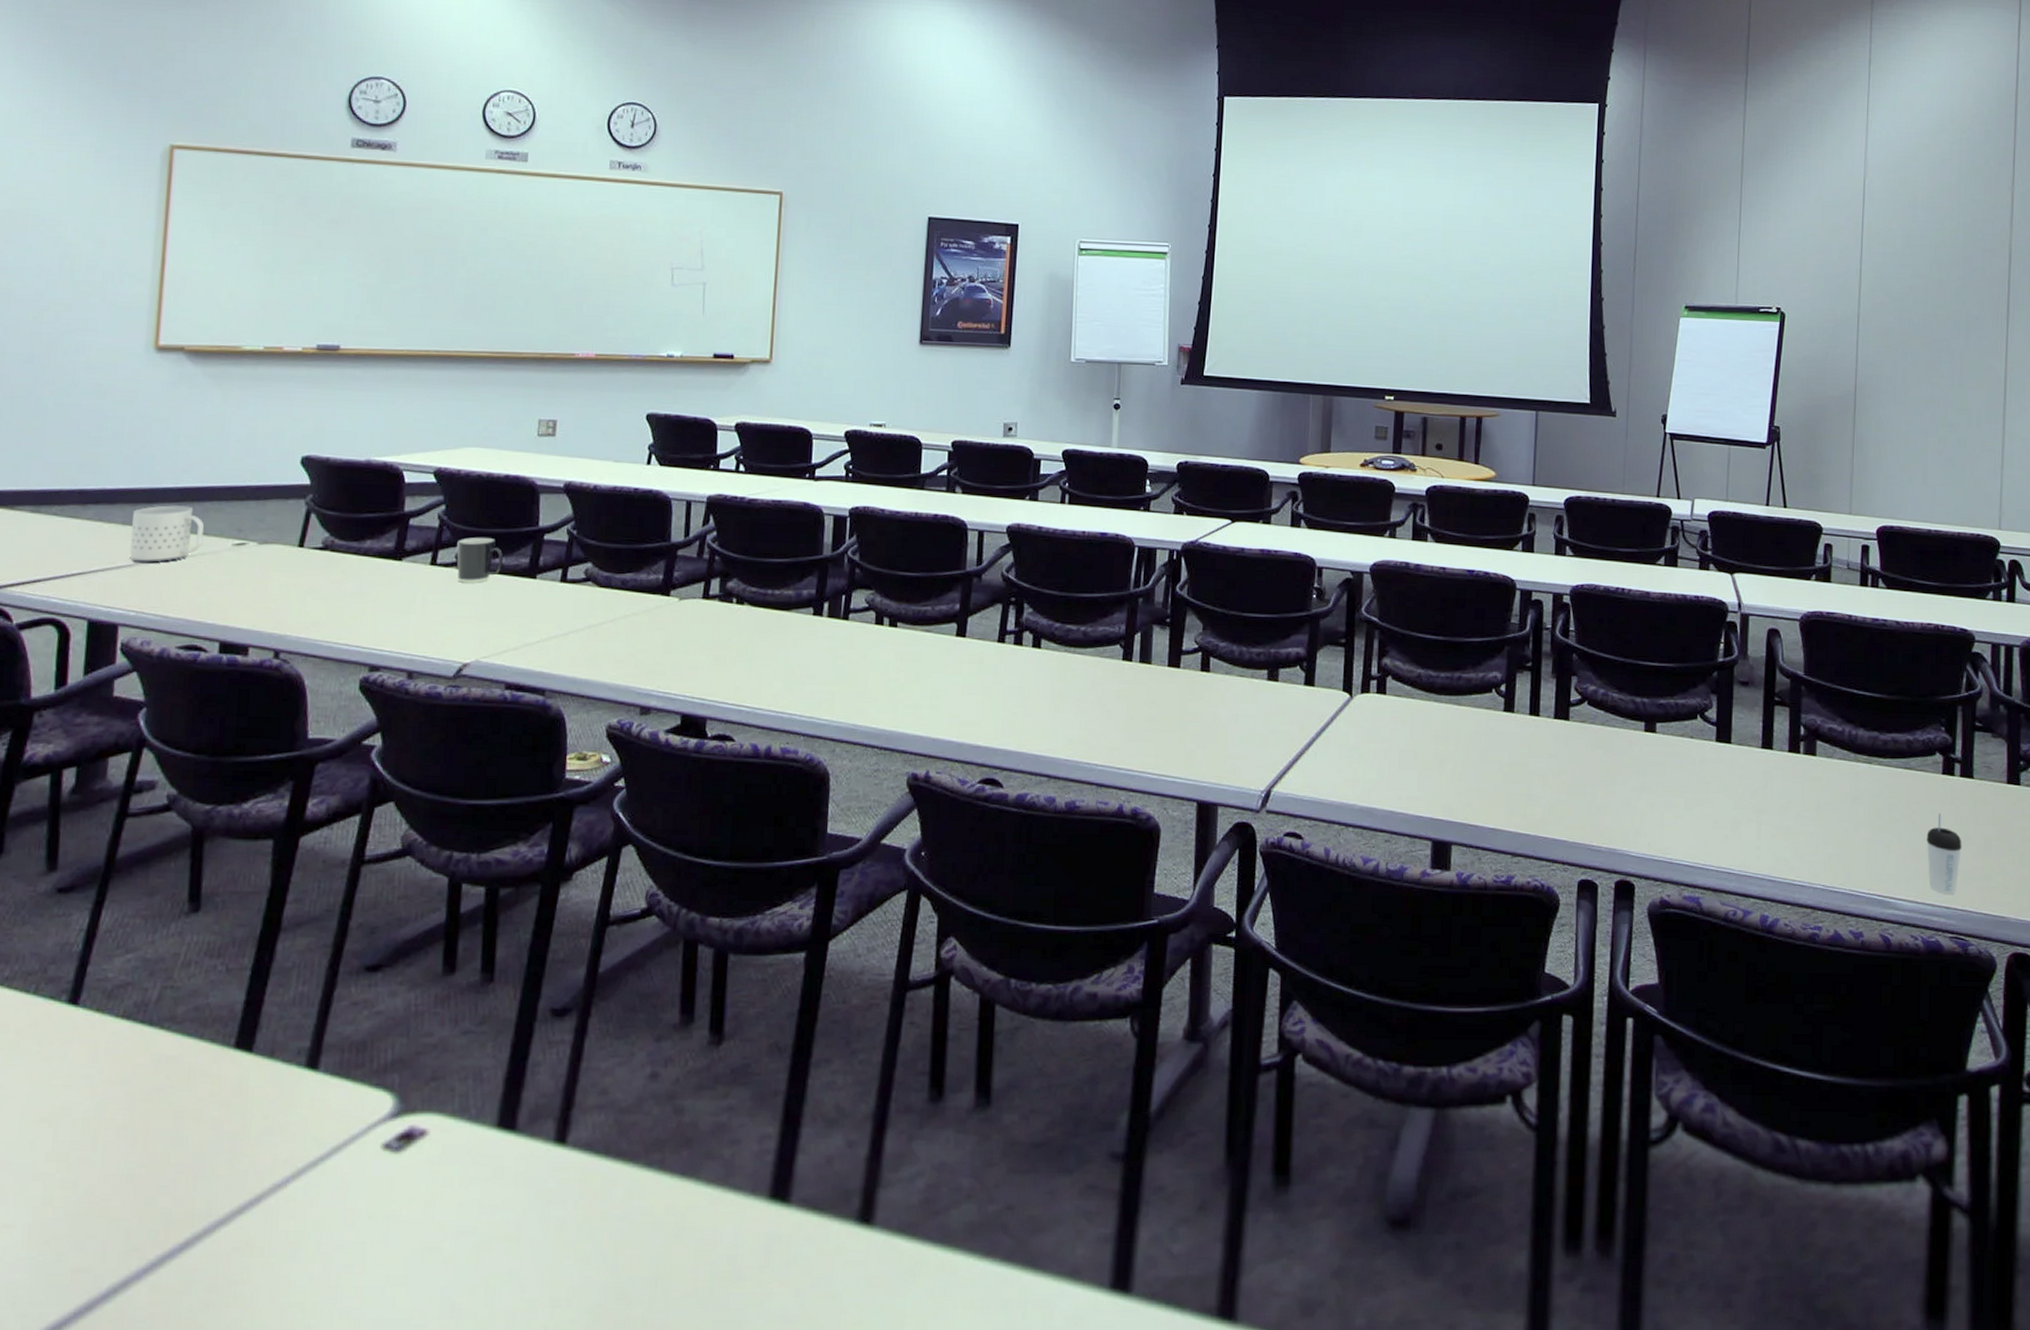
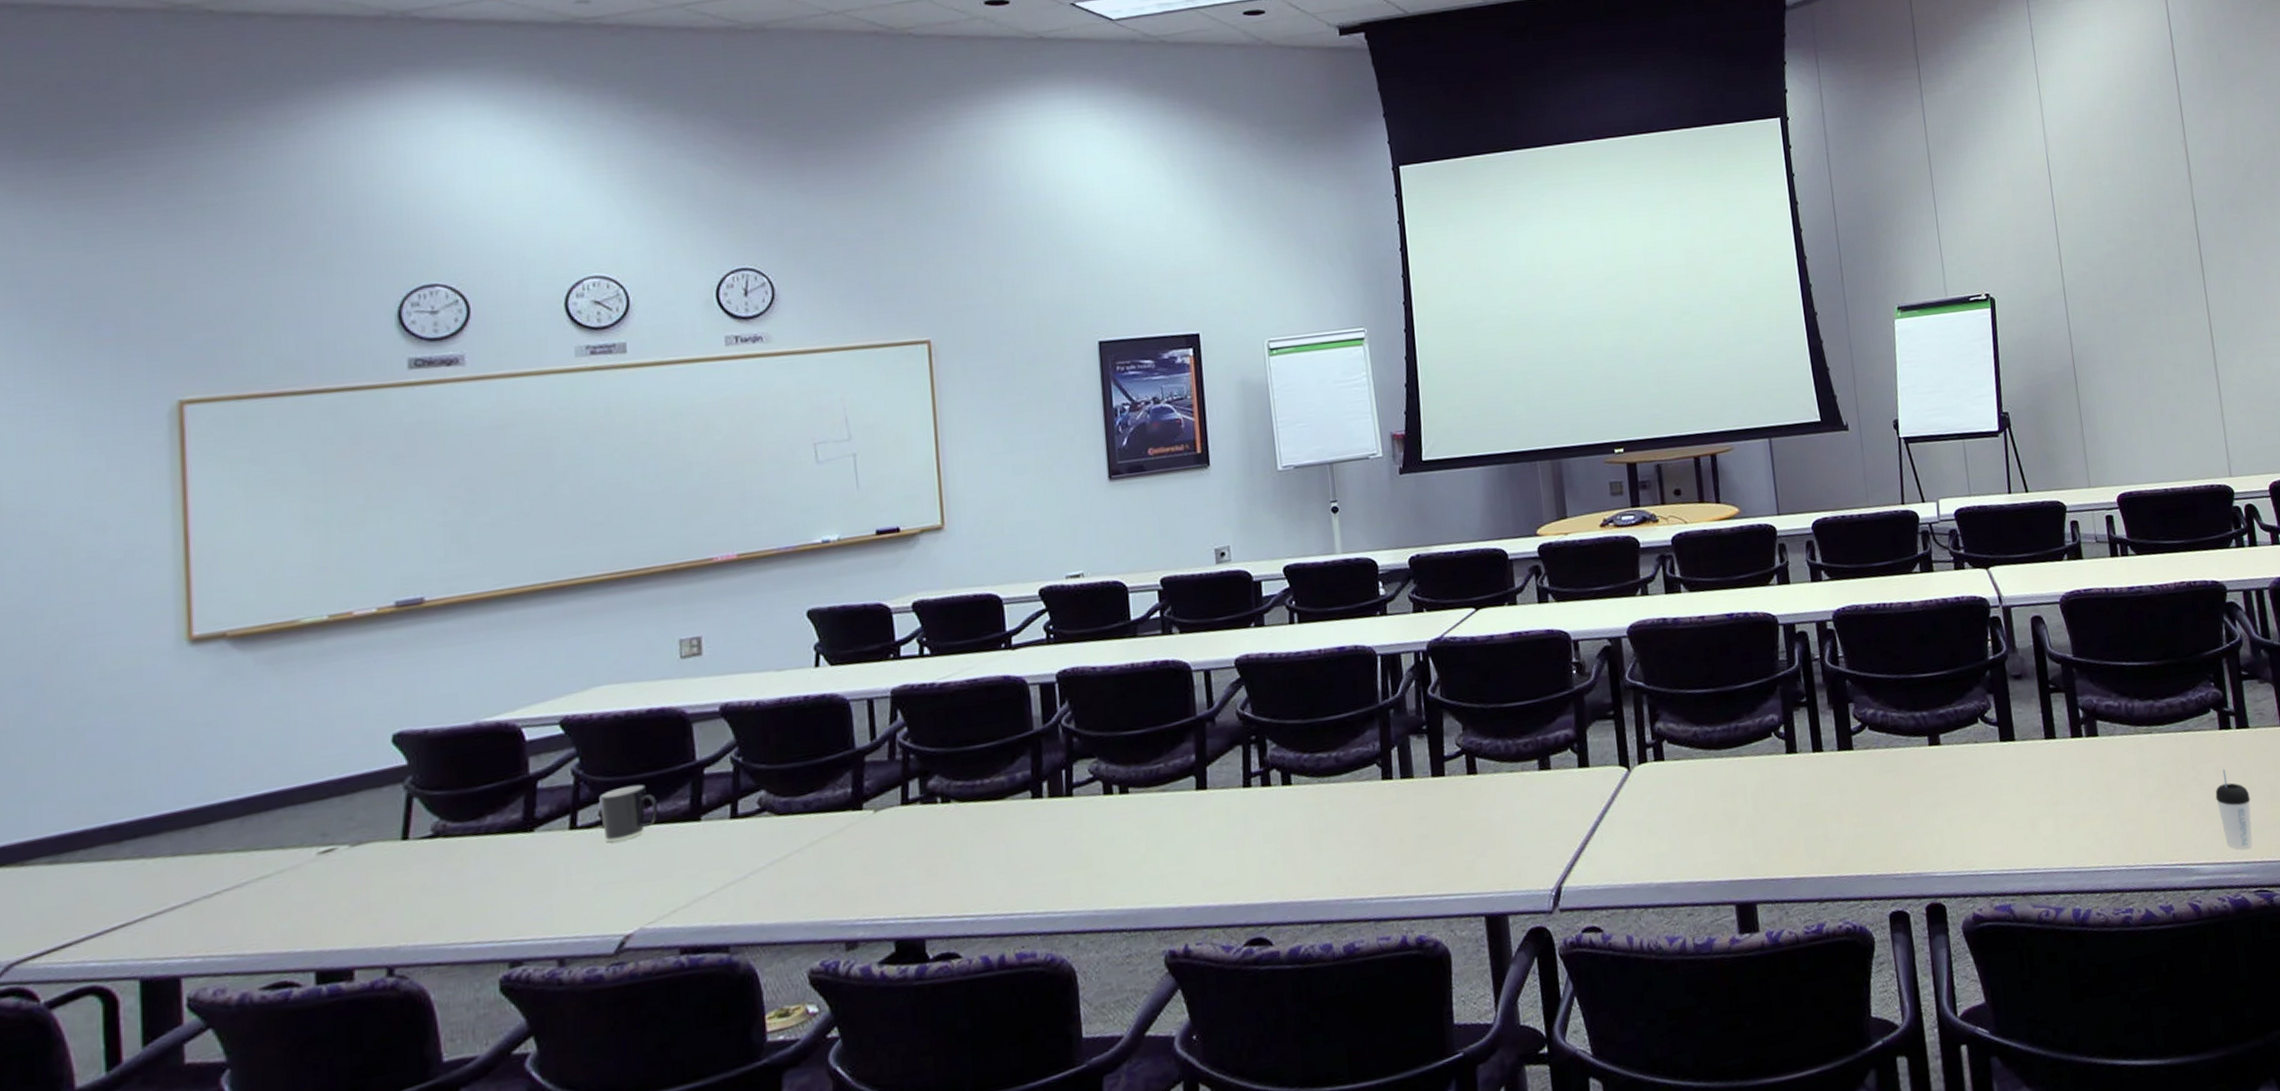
mug: present [130,505,205,562] -> none [184,818,280,898]

